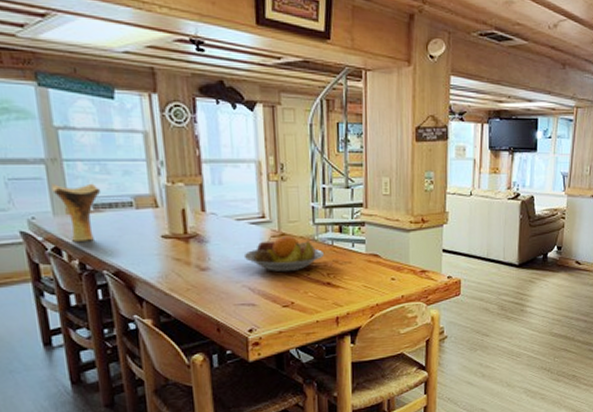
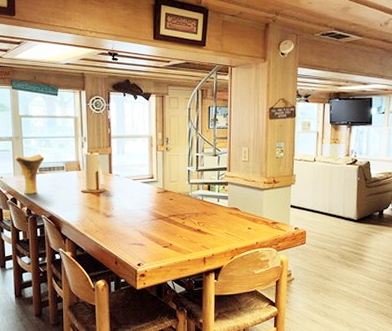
fruit bowl: present [243,236,325,273] -> none [137,192,197,220]

